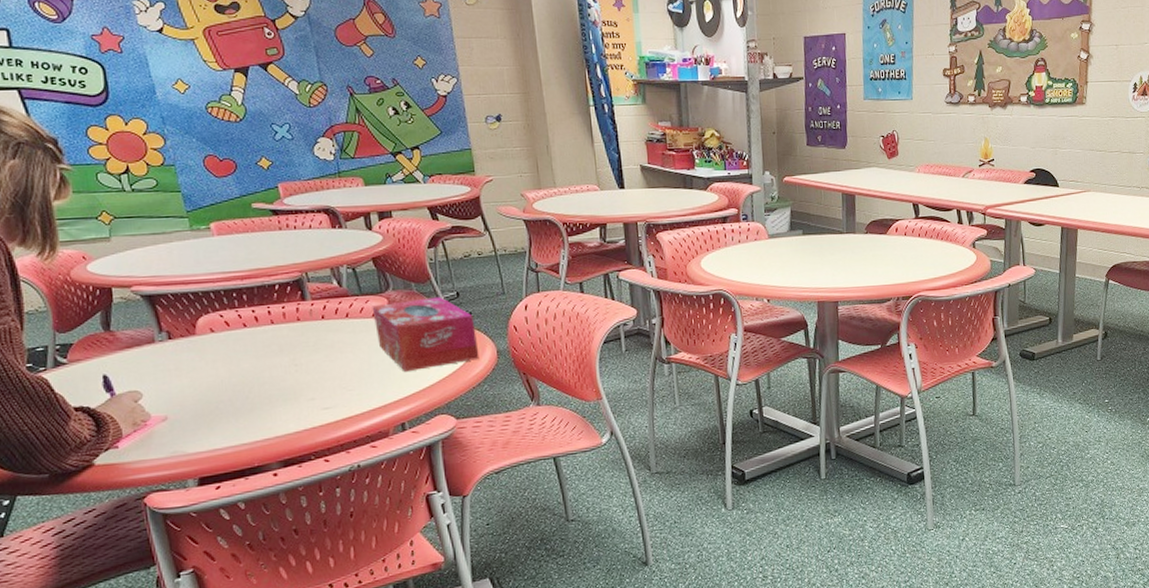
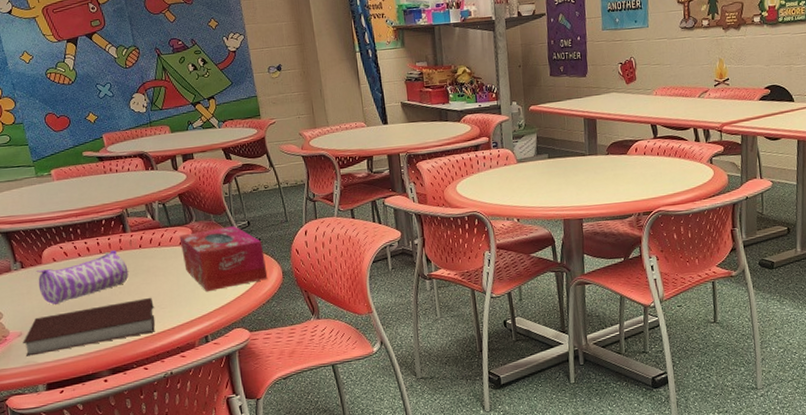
notebook: none [168,377,340,445] -> present [23,297,155,357]
pencil case: none [187,321,308,384] -> present [36,250,129,305]

